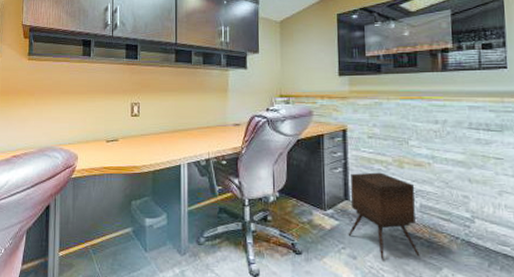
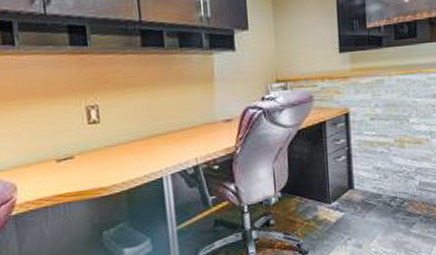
side table: present [348,172,420,261] -> none [353,155,419,244]

